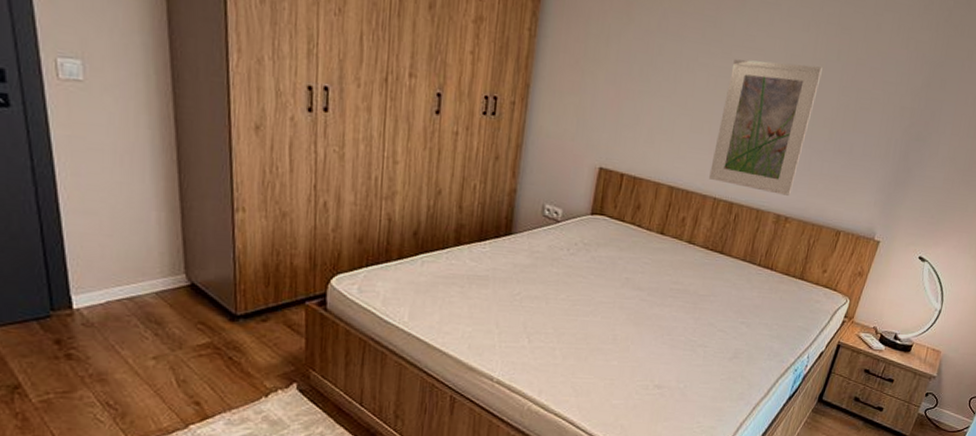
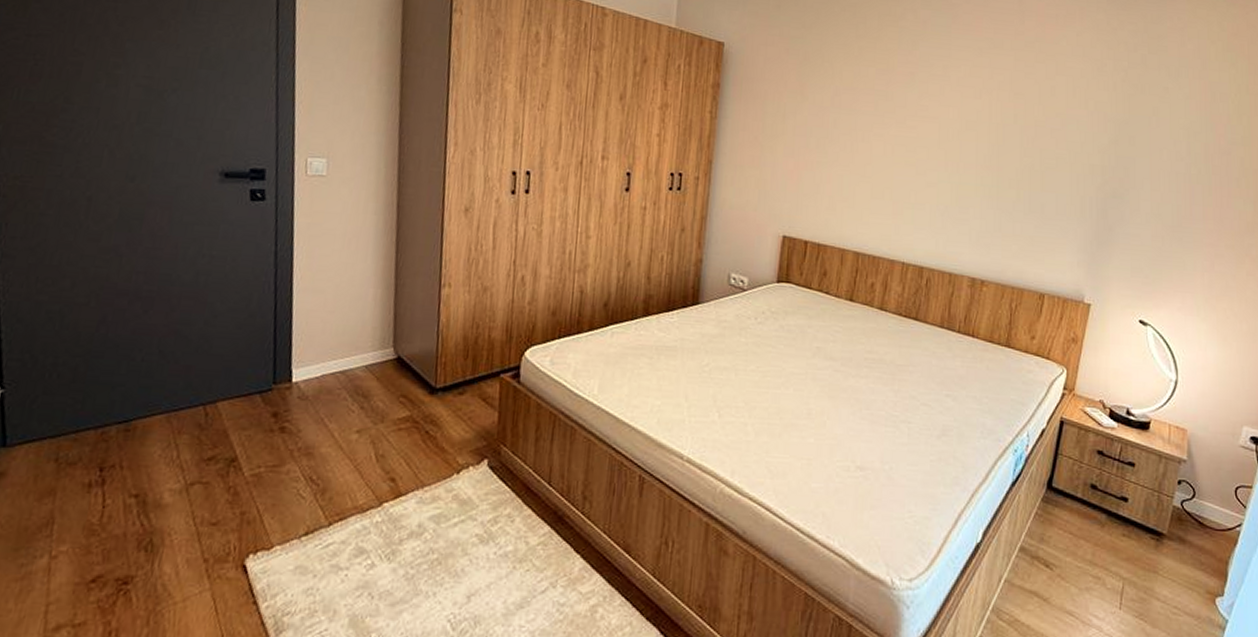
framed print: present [709,59,823,196] -> none [895,128,1000,258]

